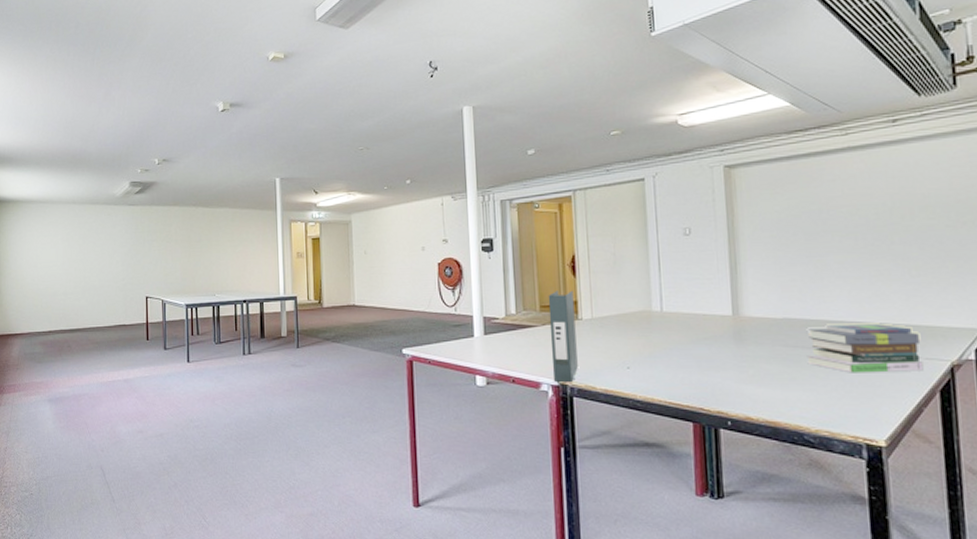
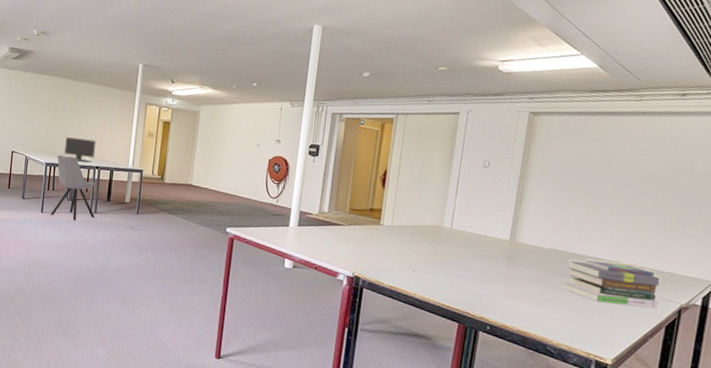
chair: none [198,292,249,367] -> present [50,154,96,221]
monitor: none [205,270,240,297] -> present [64,137,96,163]
binder: present [548,290,578,383] -> none [350,198,380,277]

